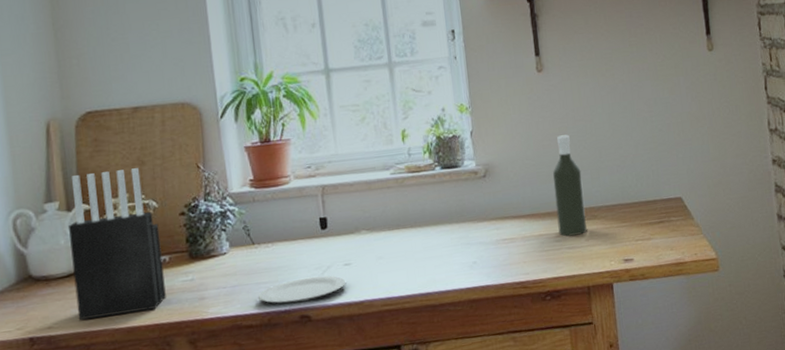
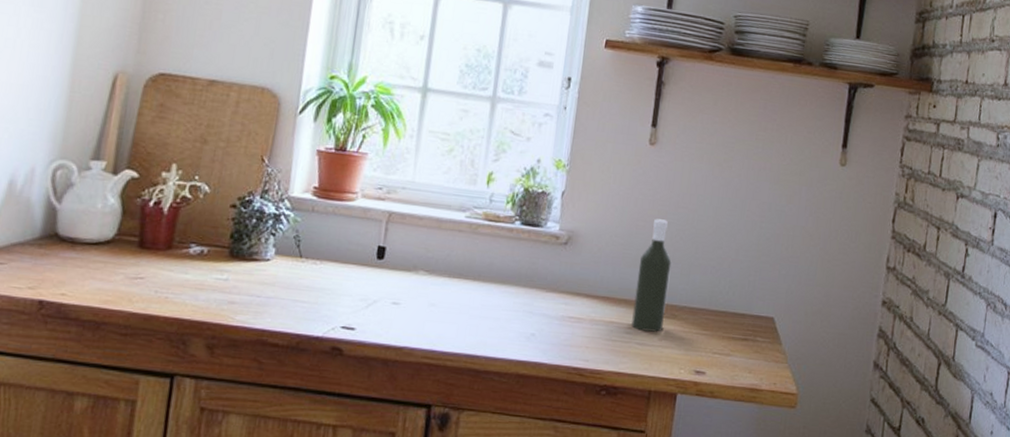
knife block: present [69,168,166,320] -> none [95,138,206,302]
plate: present [258,275,346,305] -> none [292,306,390,334]

